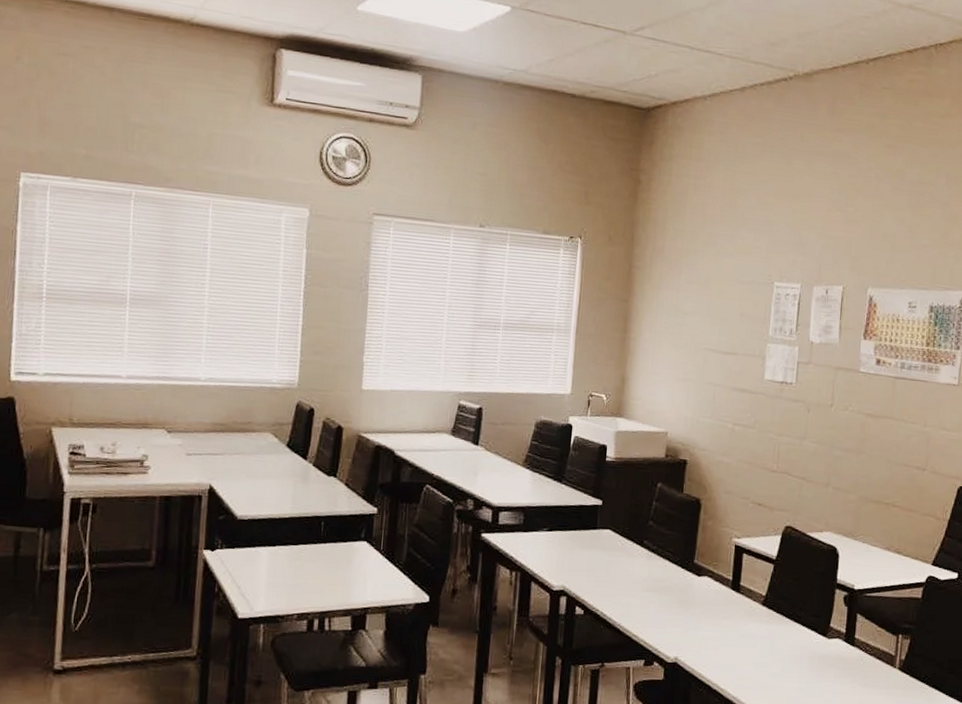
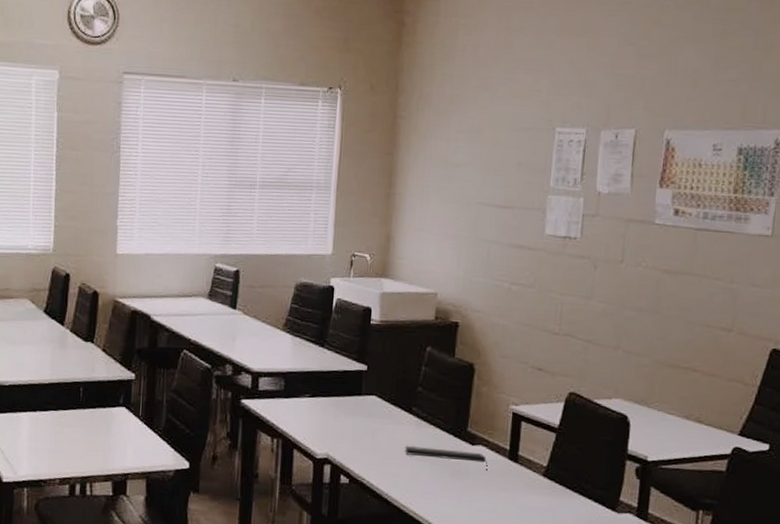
notepad: none [636,577,712,601] -> present [405,445,487,471]

